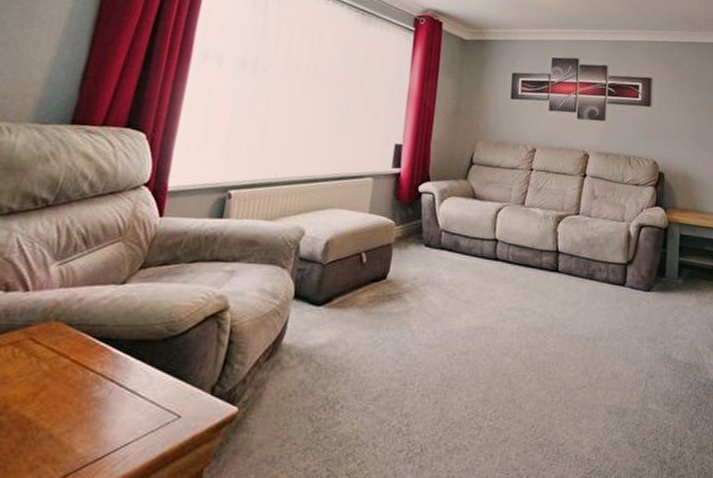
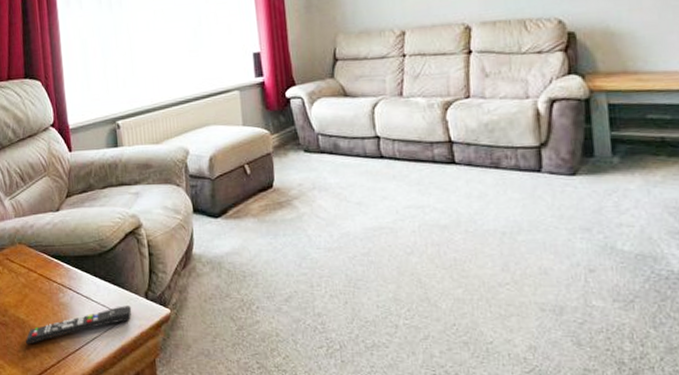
remote control: none [22,402,190,453] -> present [25,306,132,344]

